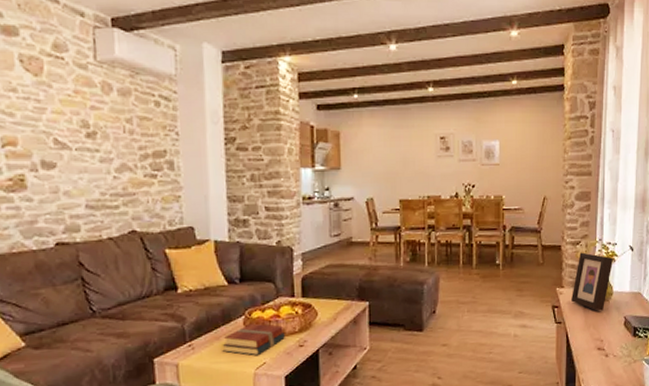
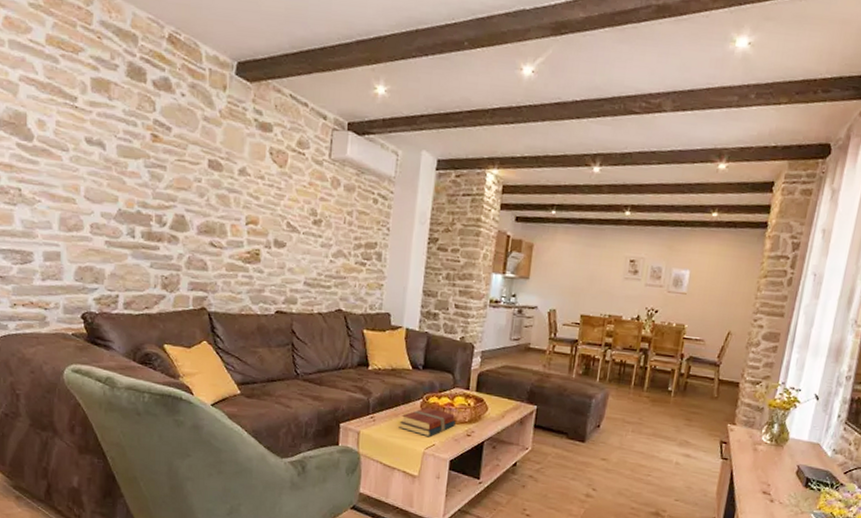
picture frame: present [571,252,613,311] -> none [742,393,794,455]

